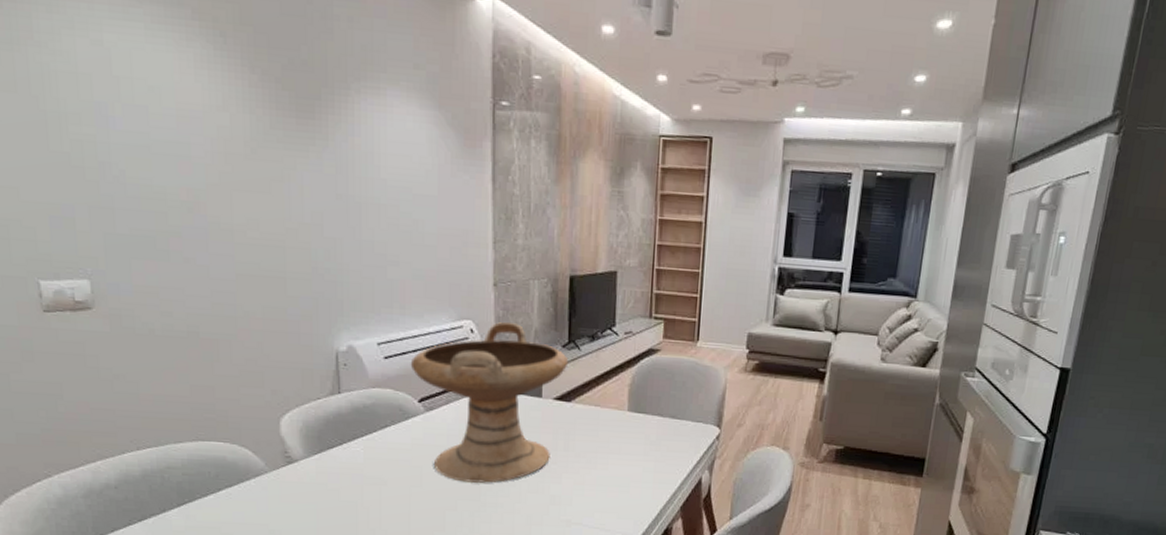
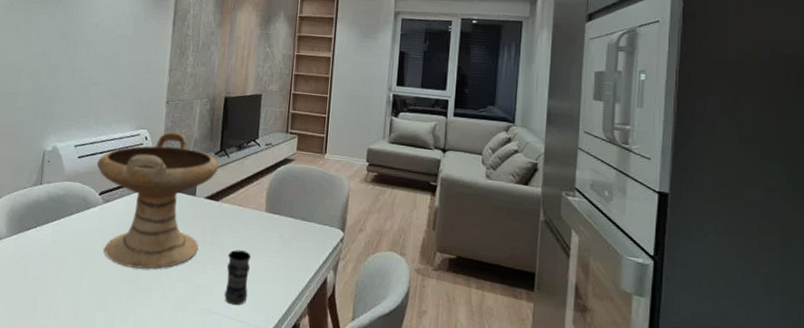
jar: none [585,455,613,514] -> present [224,250,251,306]

